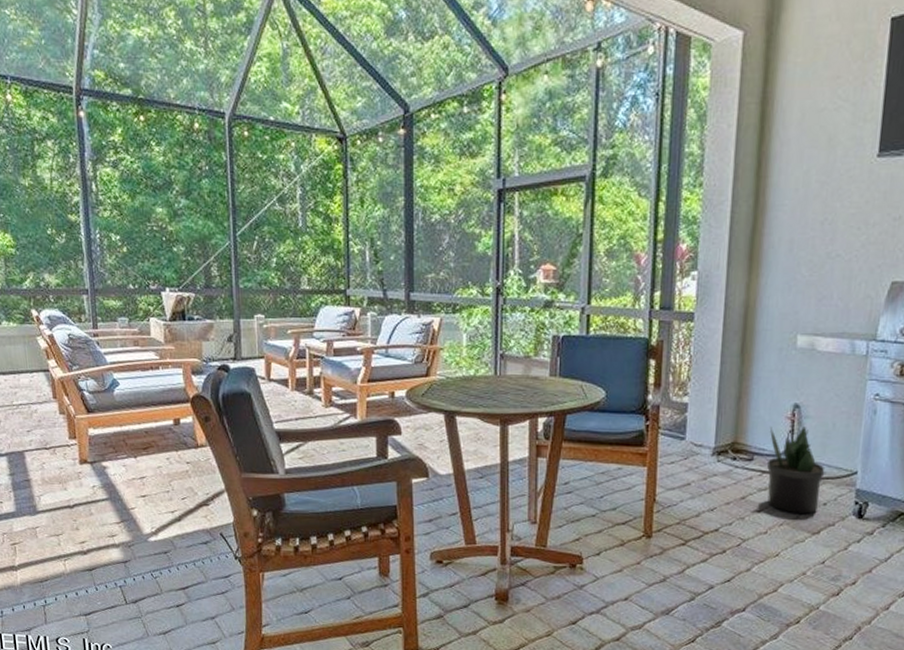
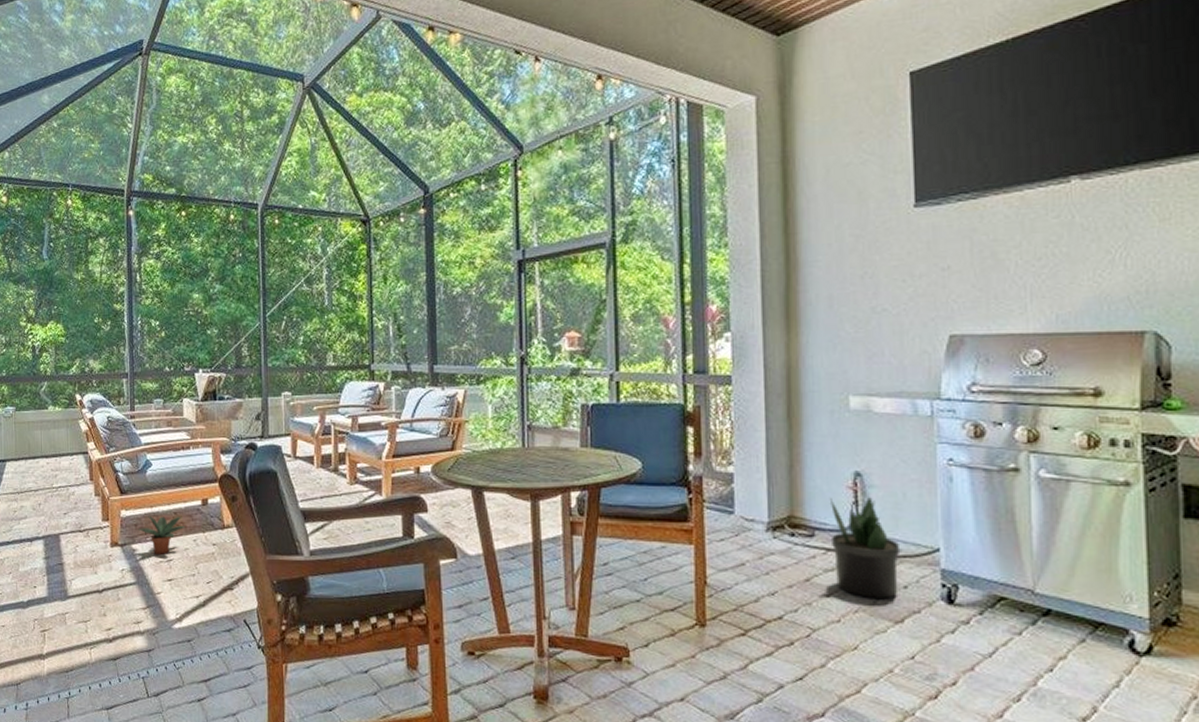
potted plant: none [107,435,158,473] -> present [138,516,186,555]

